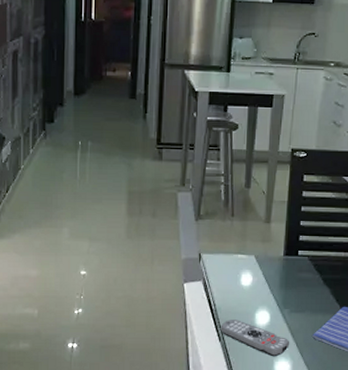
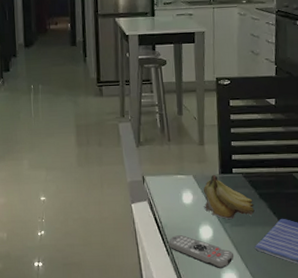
fruit: none [263,255,318,305] -> present [204,174,256,220]

